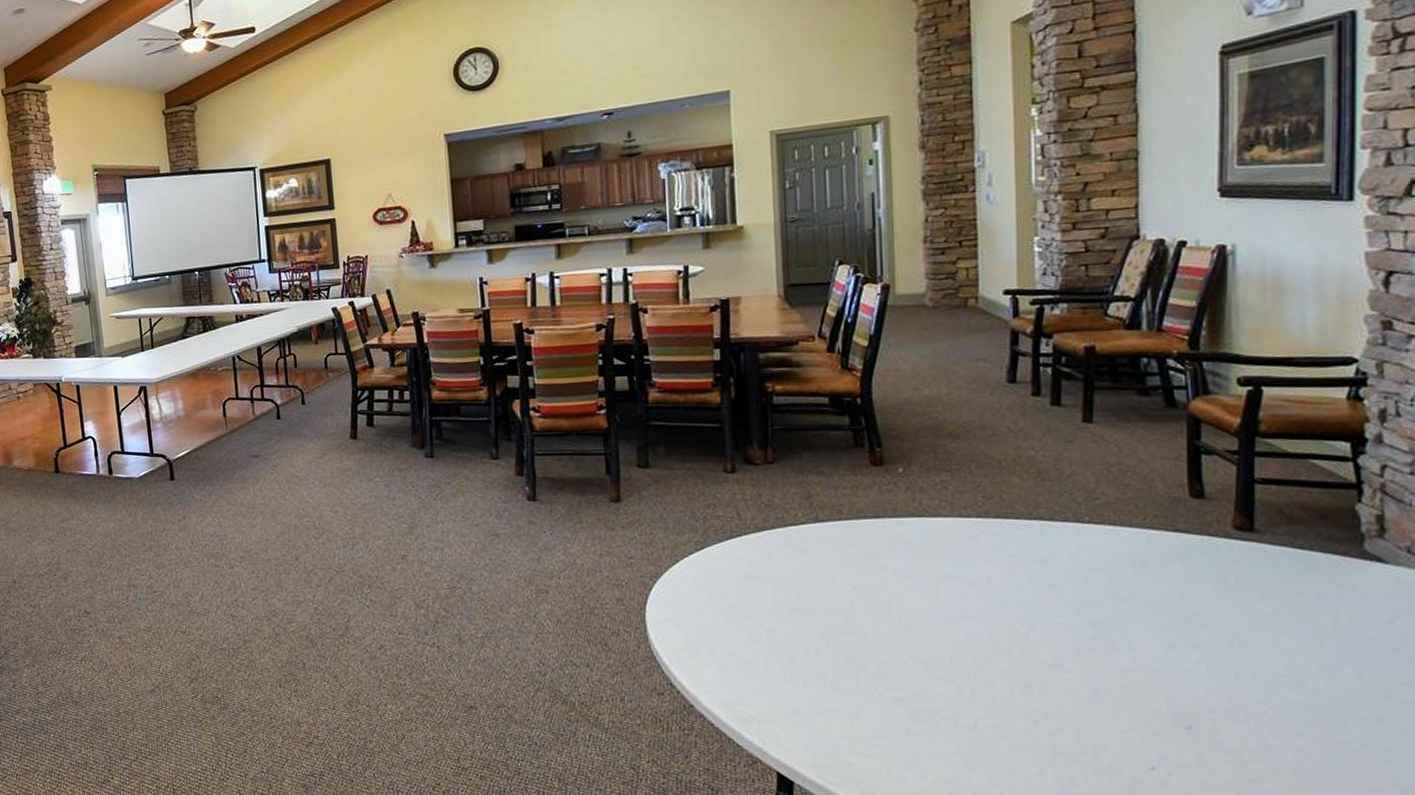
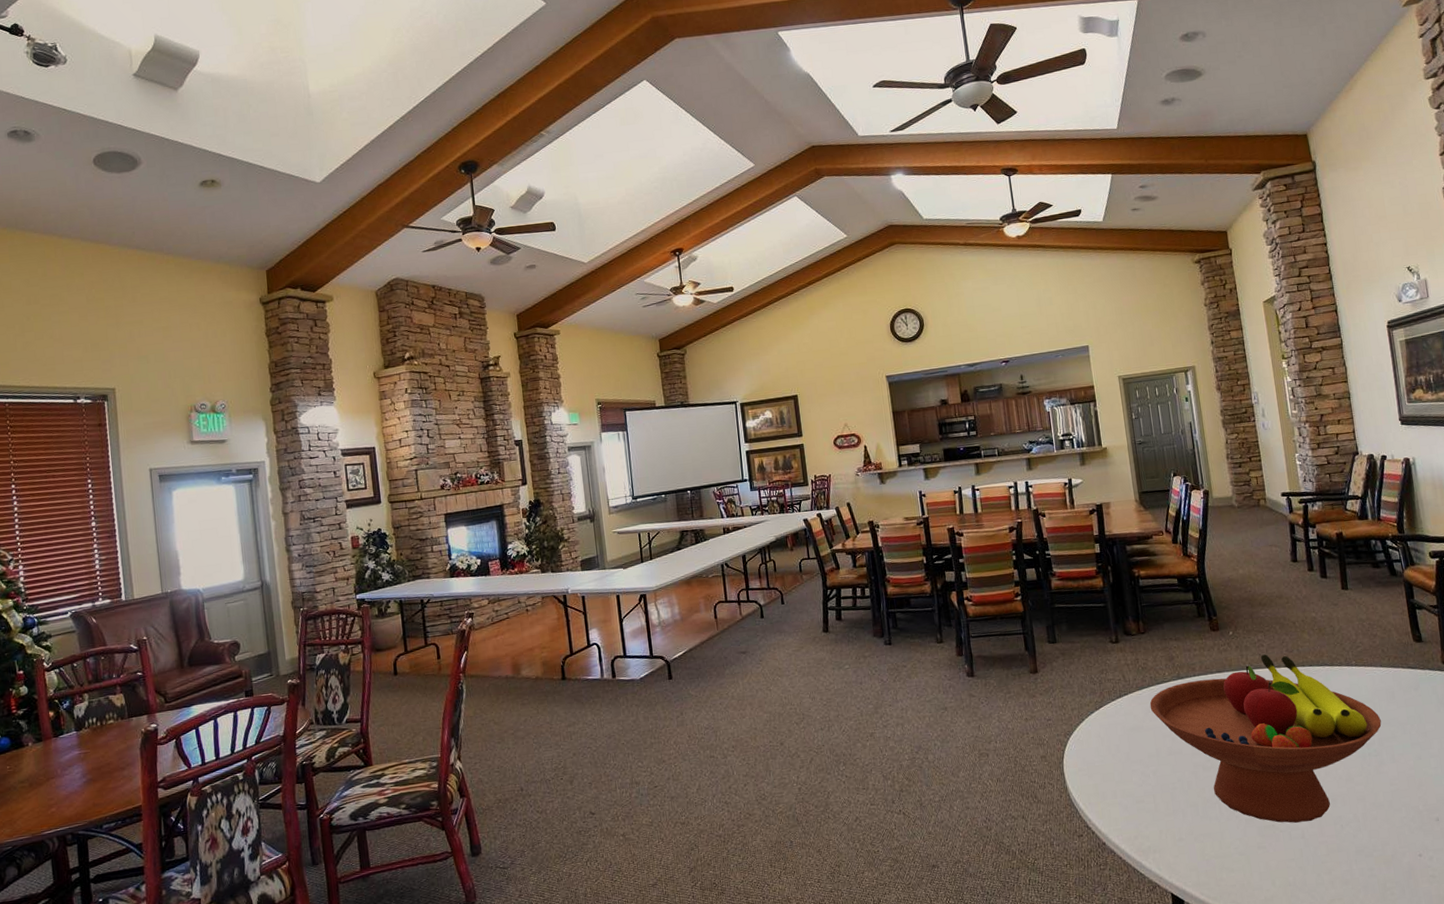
fruit bowl: none [771,499,1119,709] -> present [1149,654,1382,823]

